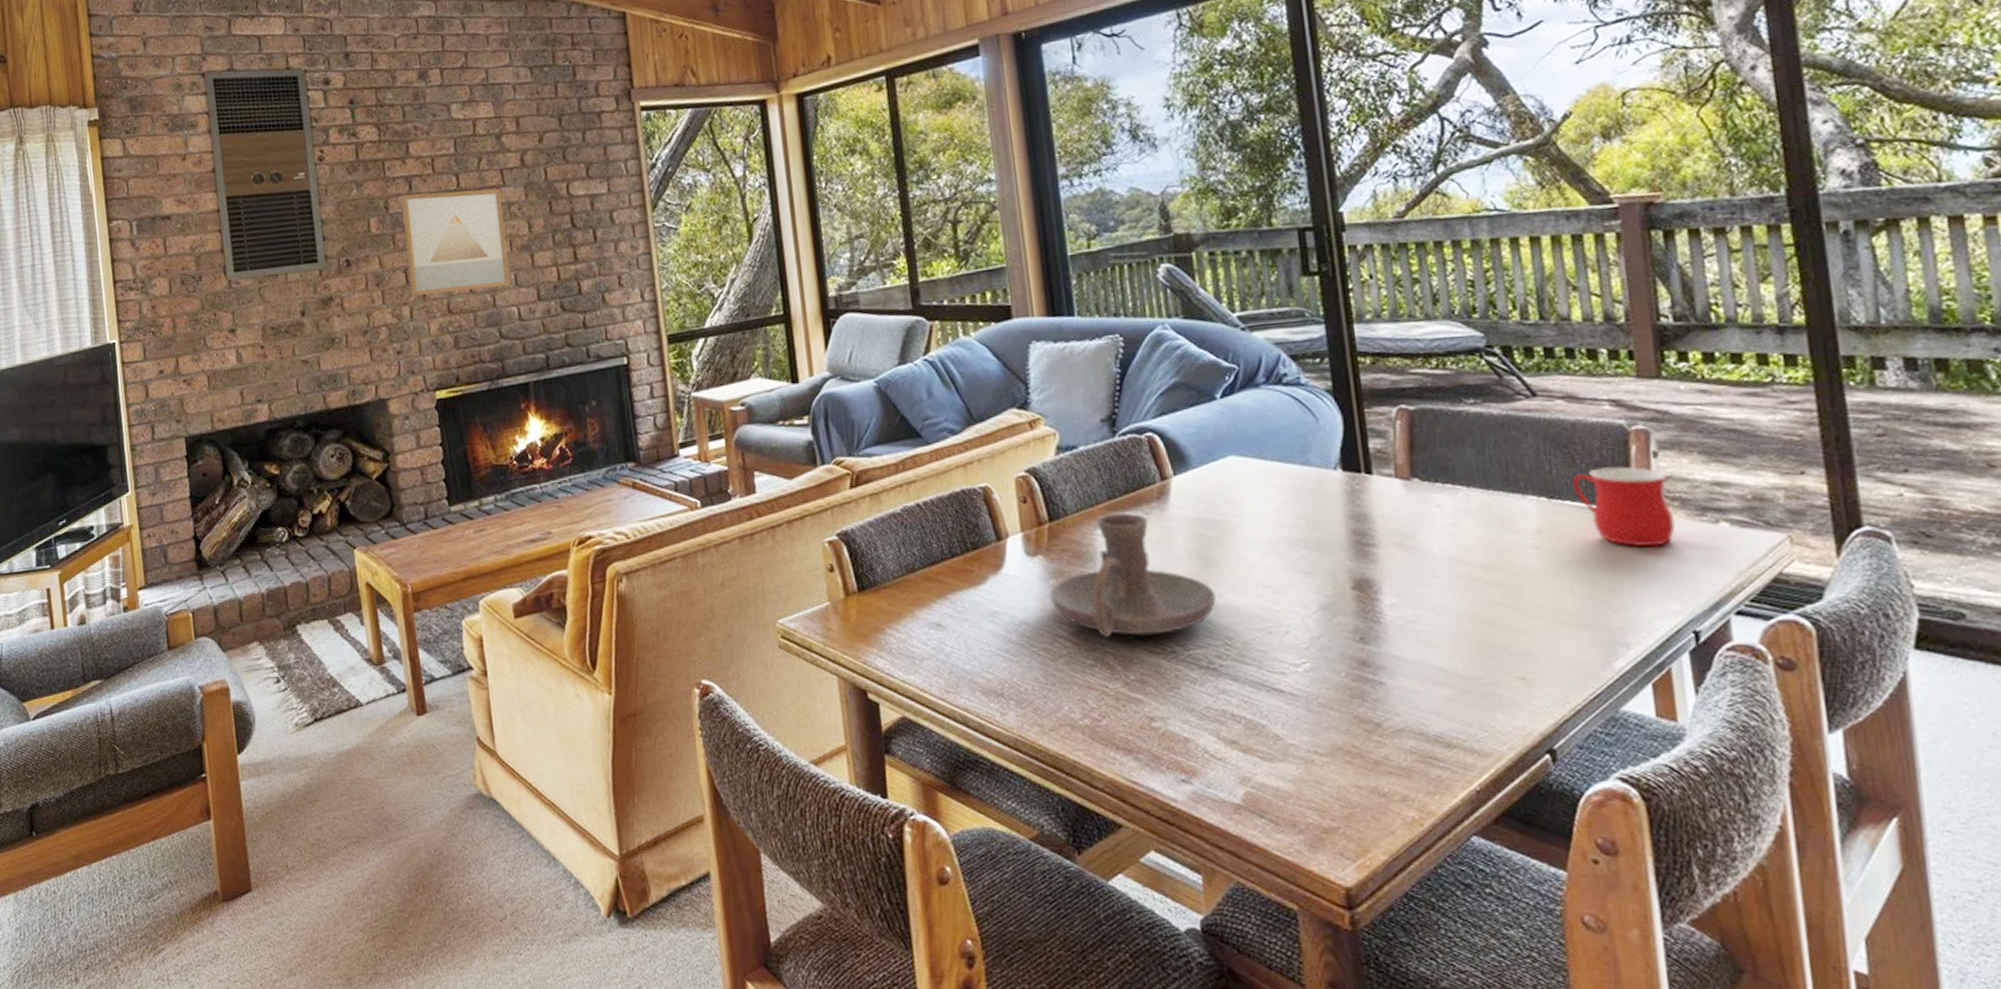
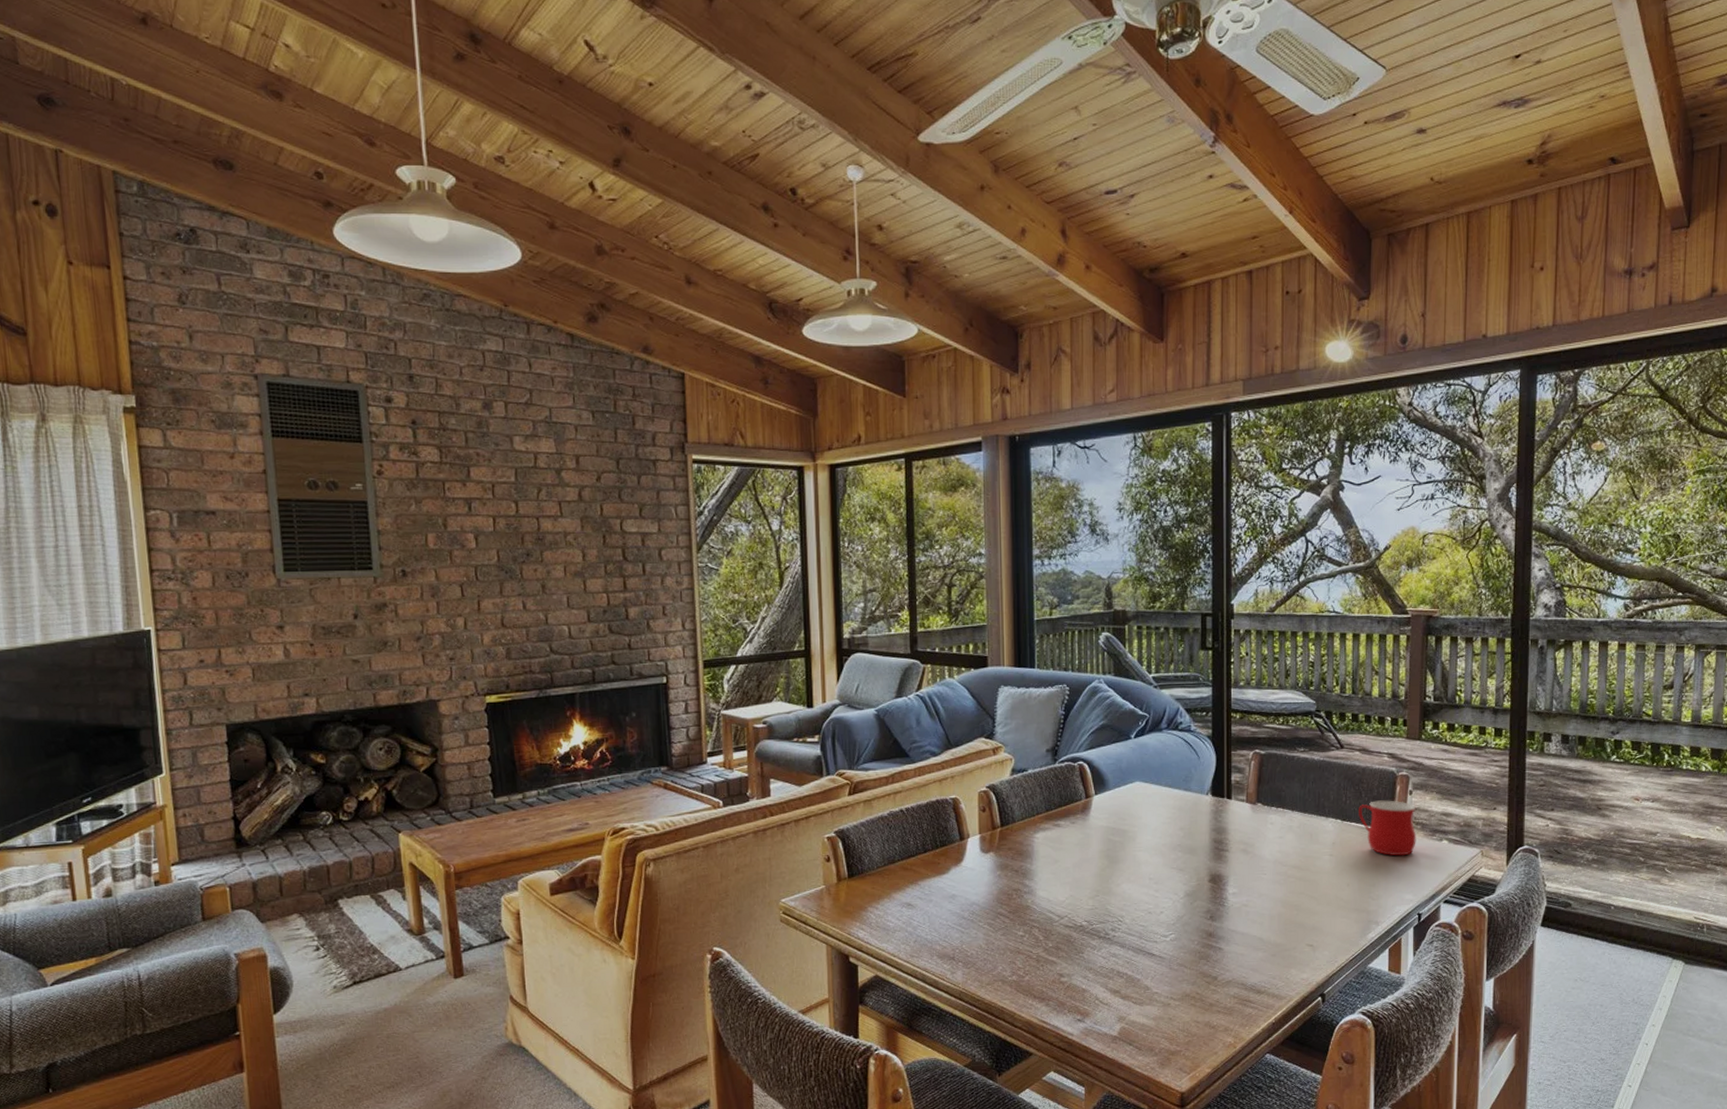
wall art: present [401,188,510,296] -> none [460,515,562,609]
candle holder: present [1050,513,1216,637] -> none [996,821,1115,915]

